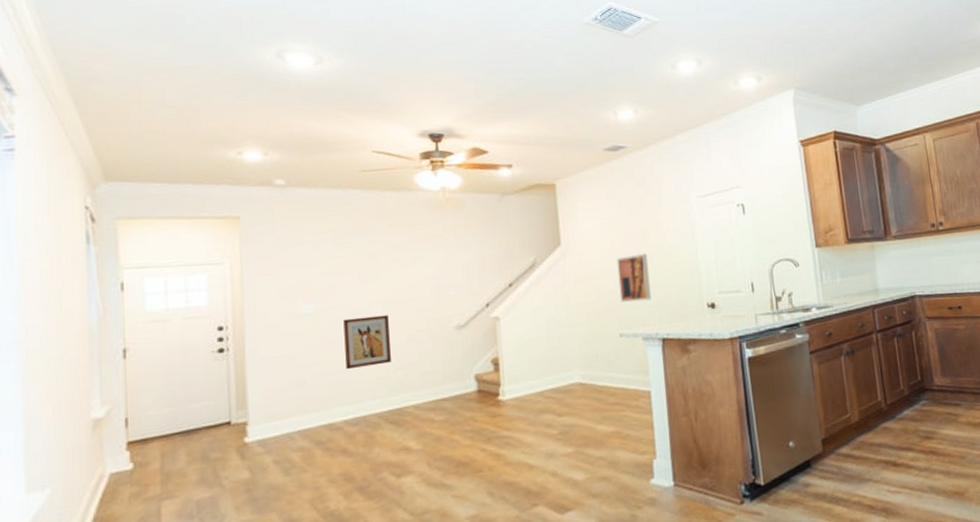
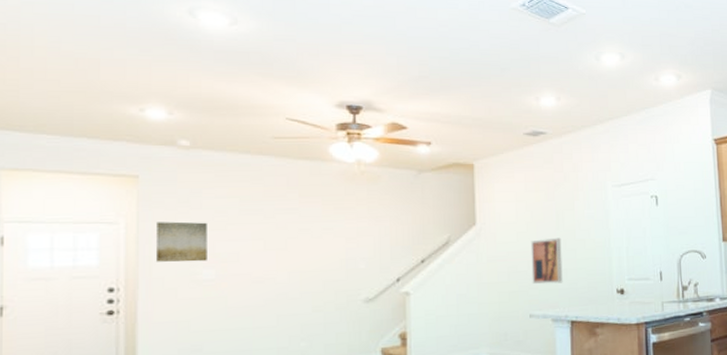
wall art: none [258,258,306,299] -> present [155,221,207,263]
wall art: present [343,315,391,370] -> none [246,284,294,338]

